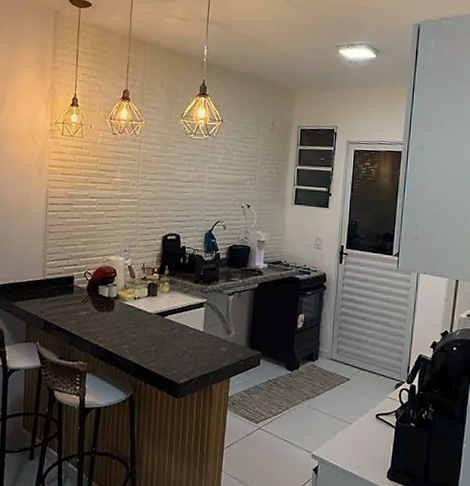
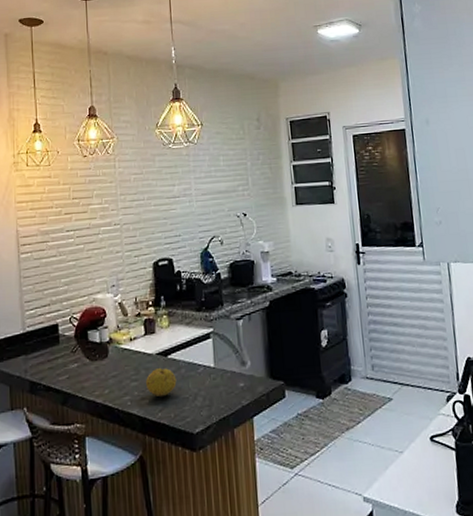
fruit: none [143,325,170,349] -> present [146,367,177,396]

